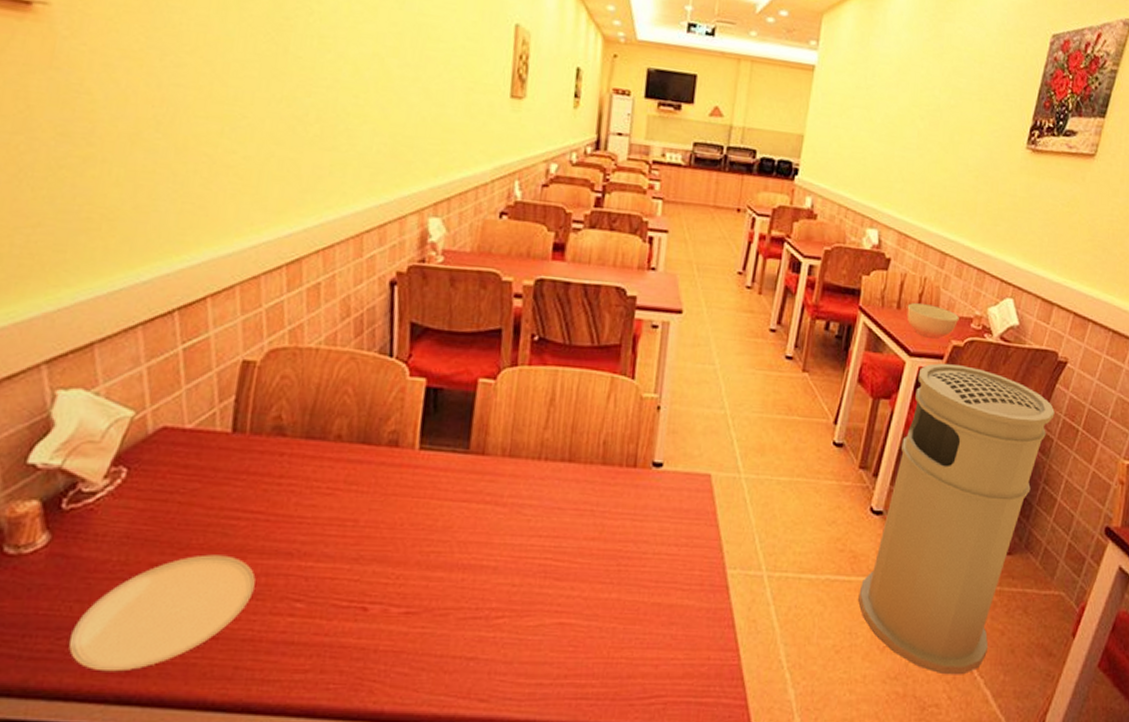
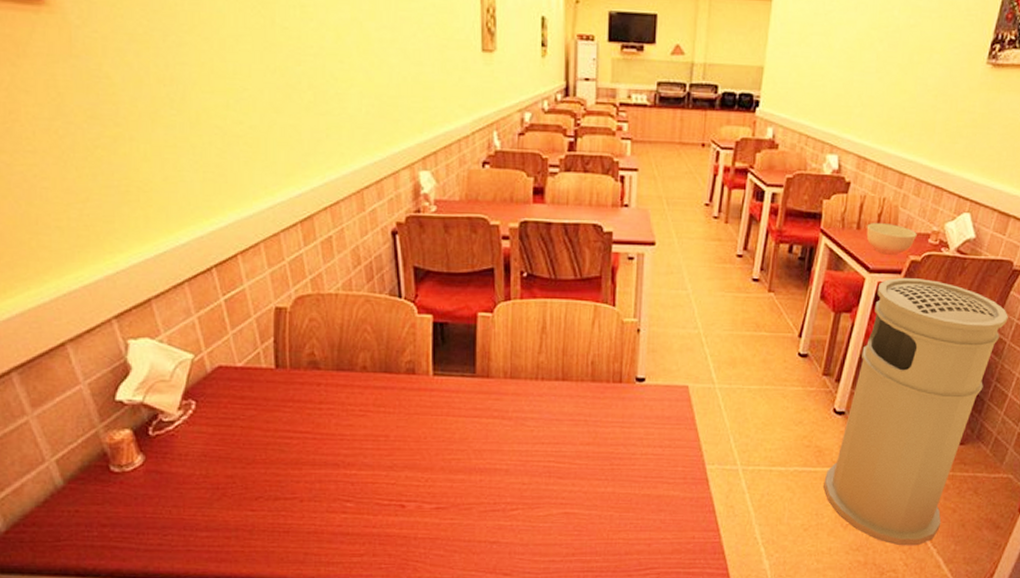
plate: present [68,554,256,672] -> none [173,467,311,559]

